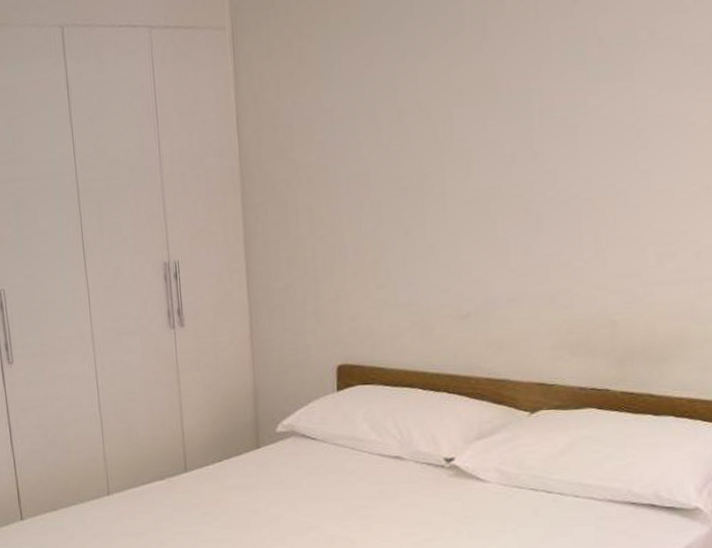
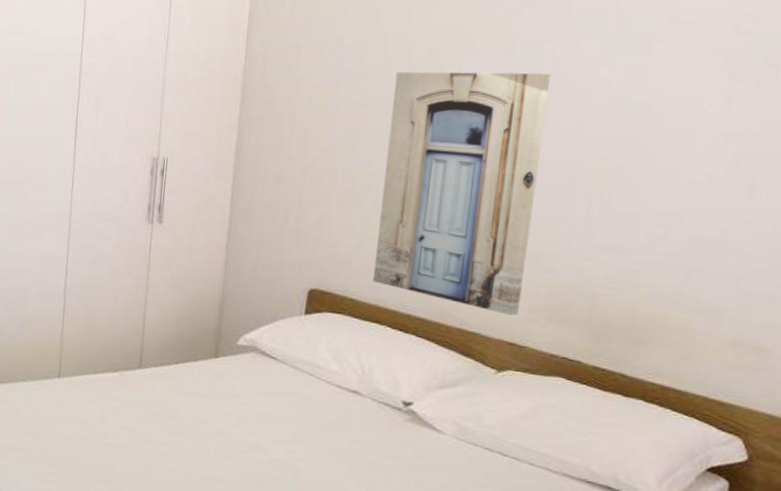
wall art: none [390,112,543,357] -> present [373,71,551,316]

